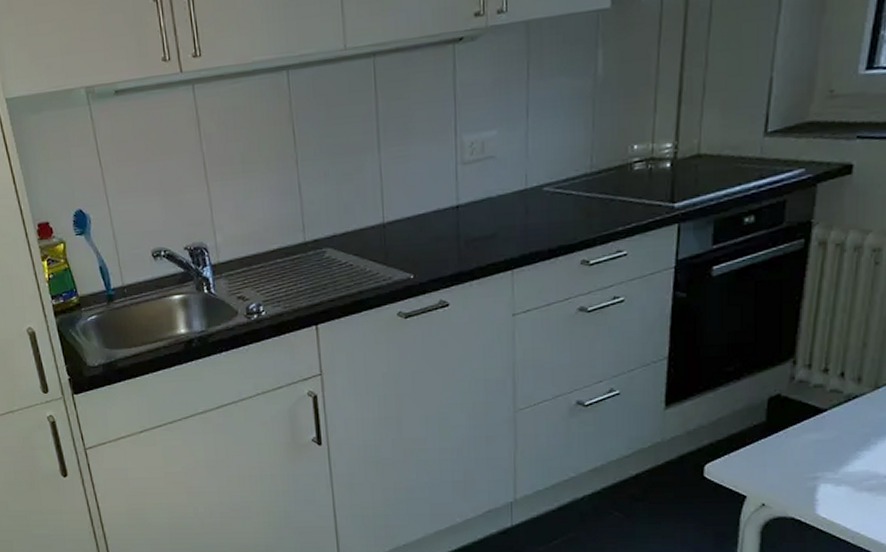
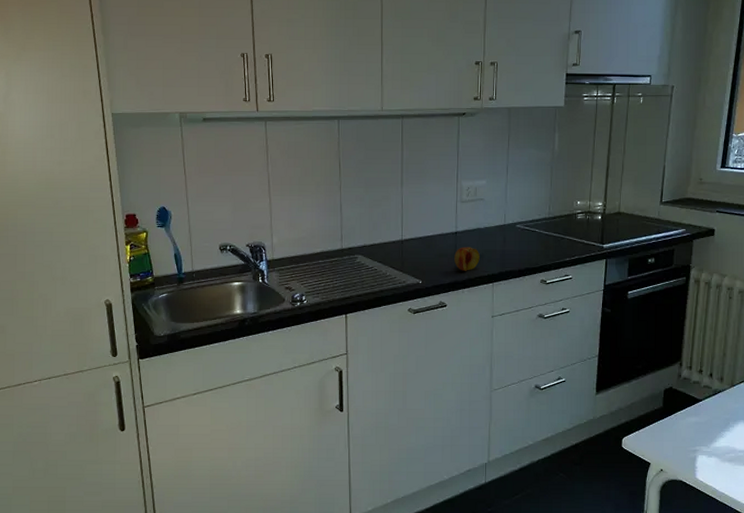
fruit: none [456,224,493,258] -> present [454,247,480,271]

